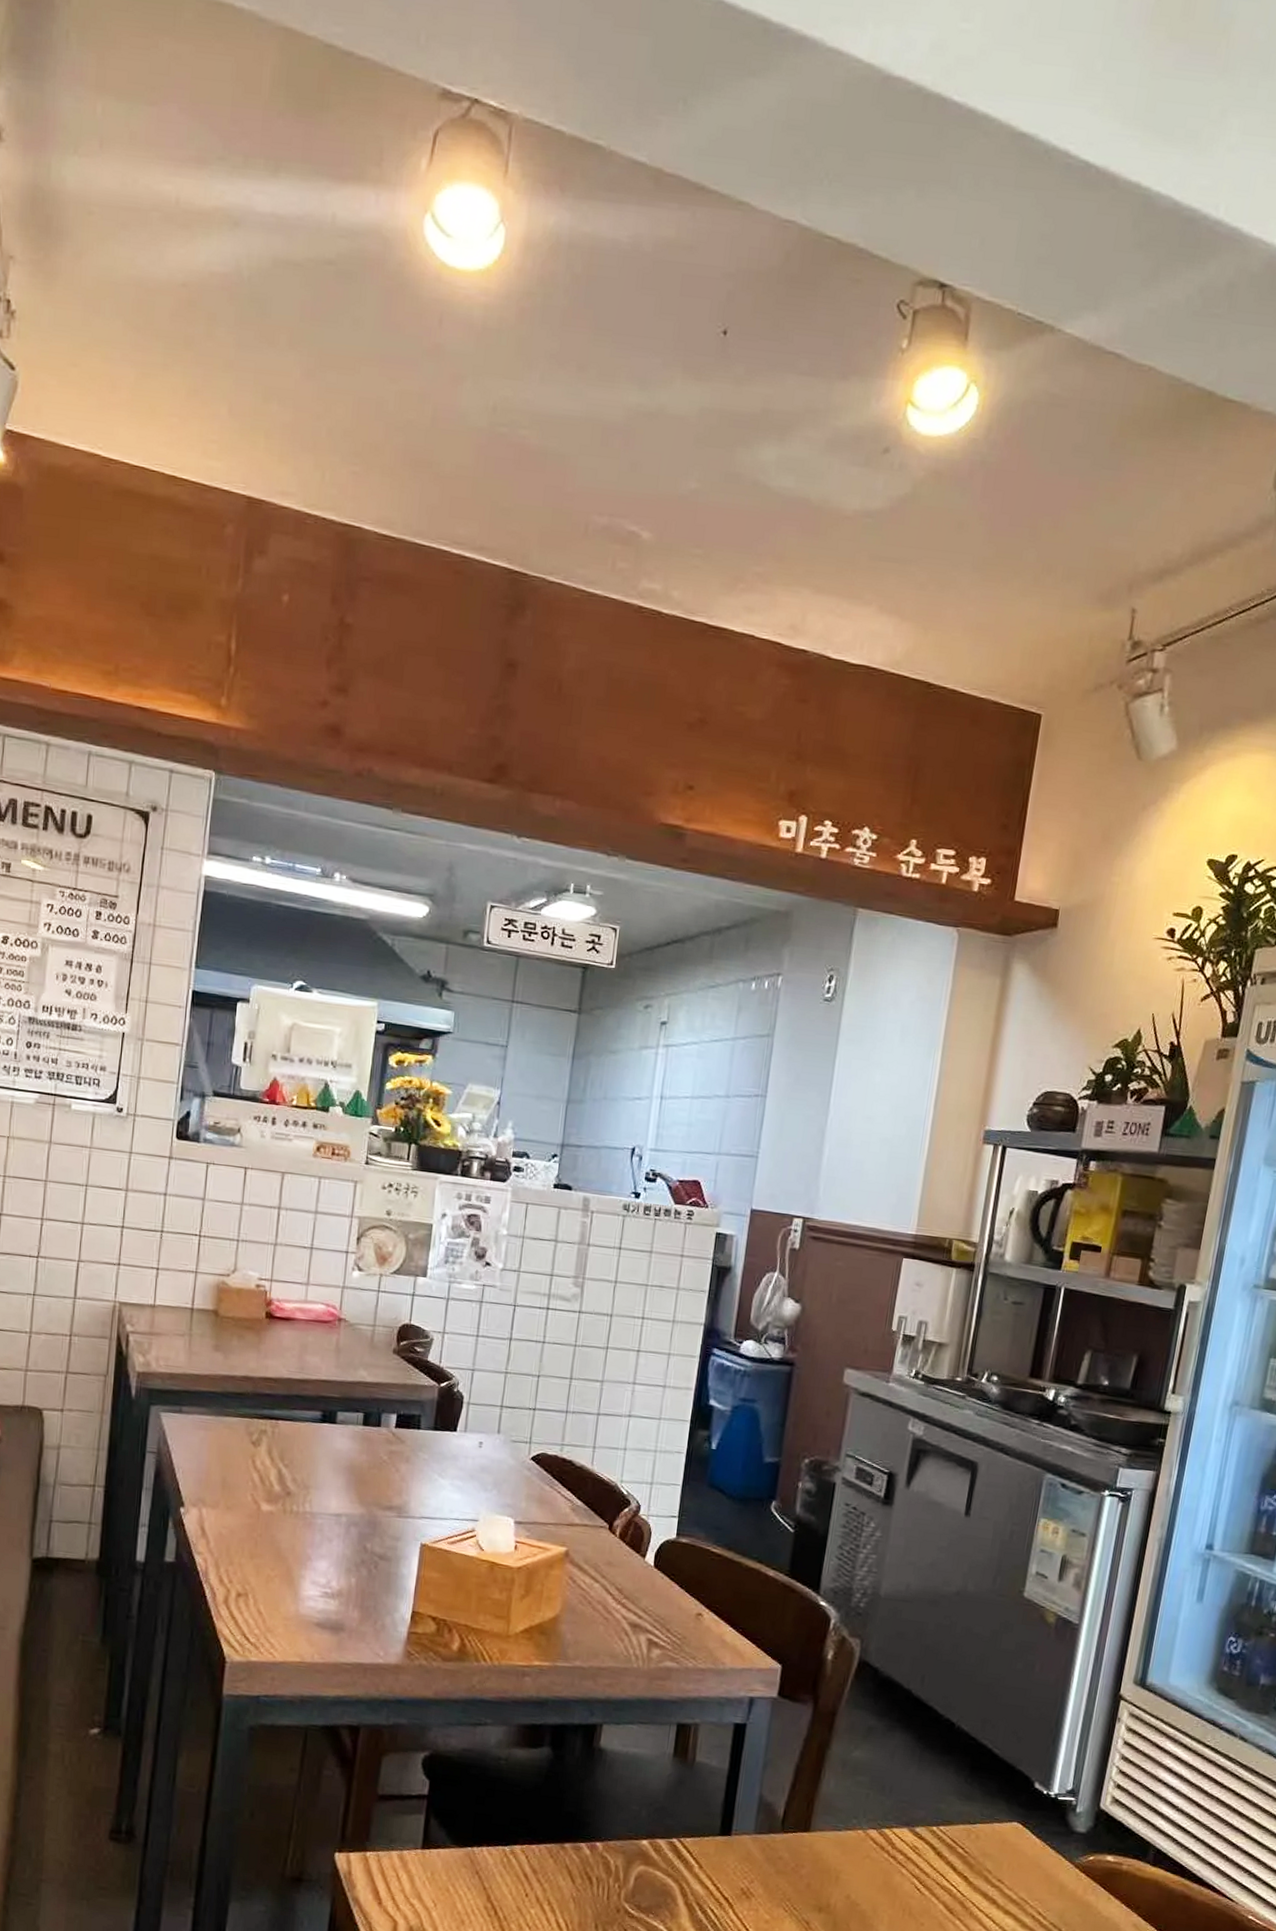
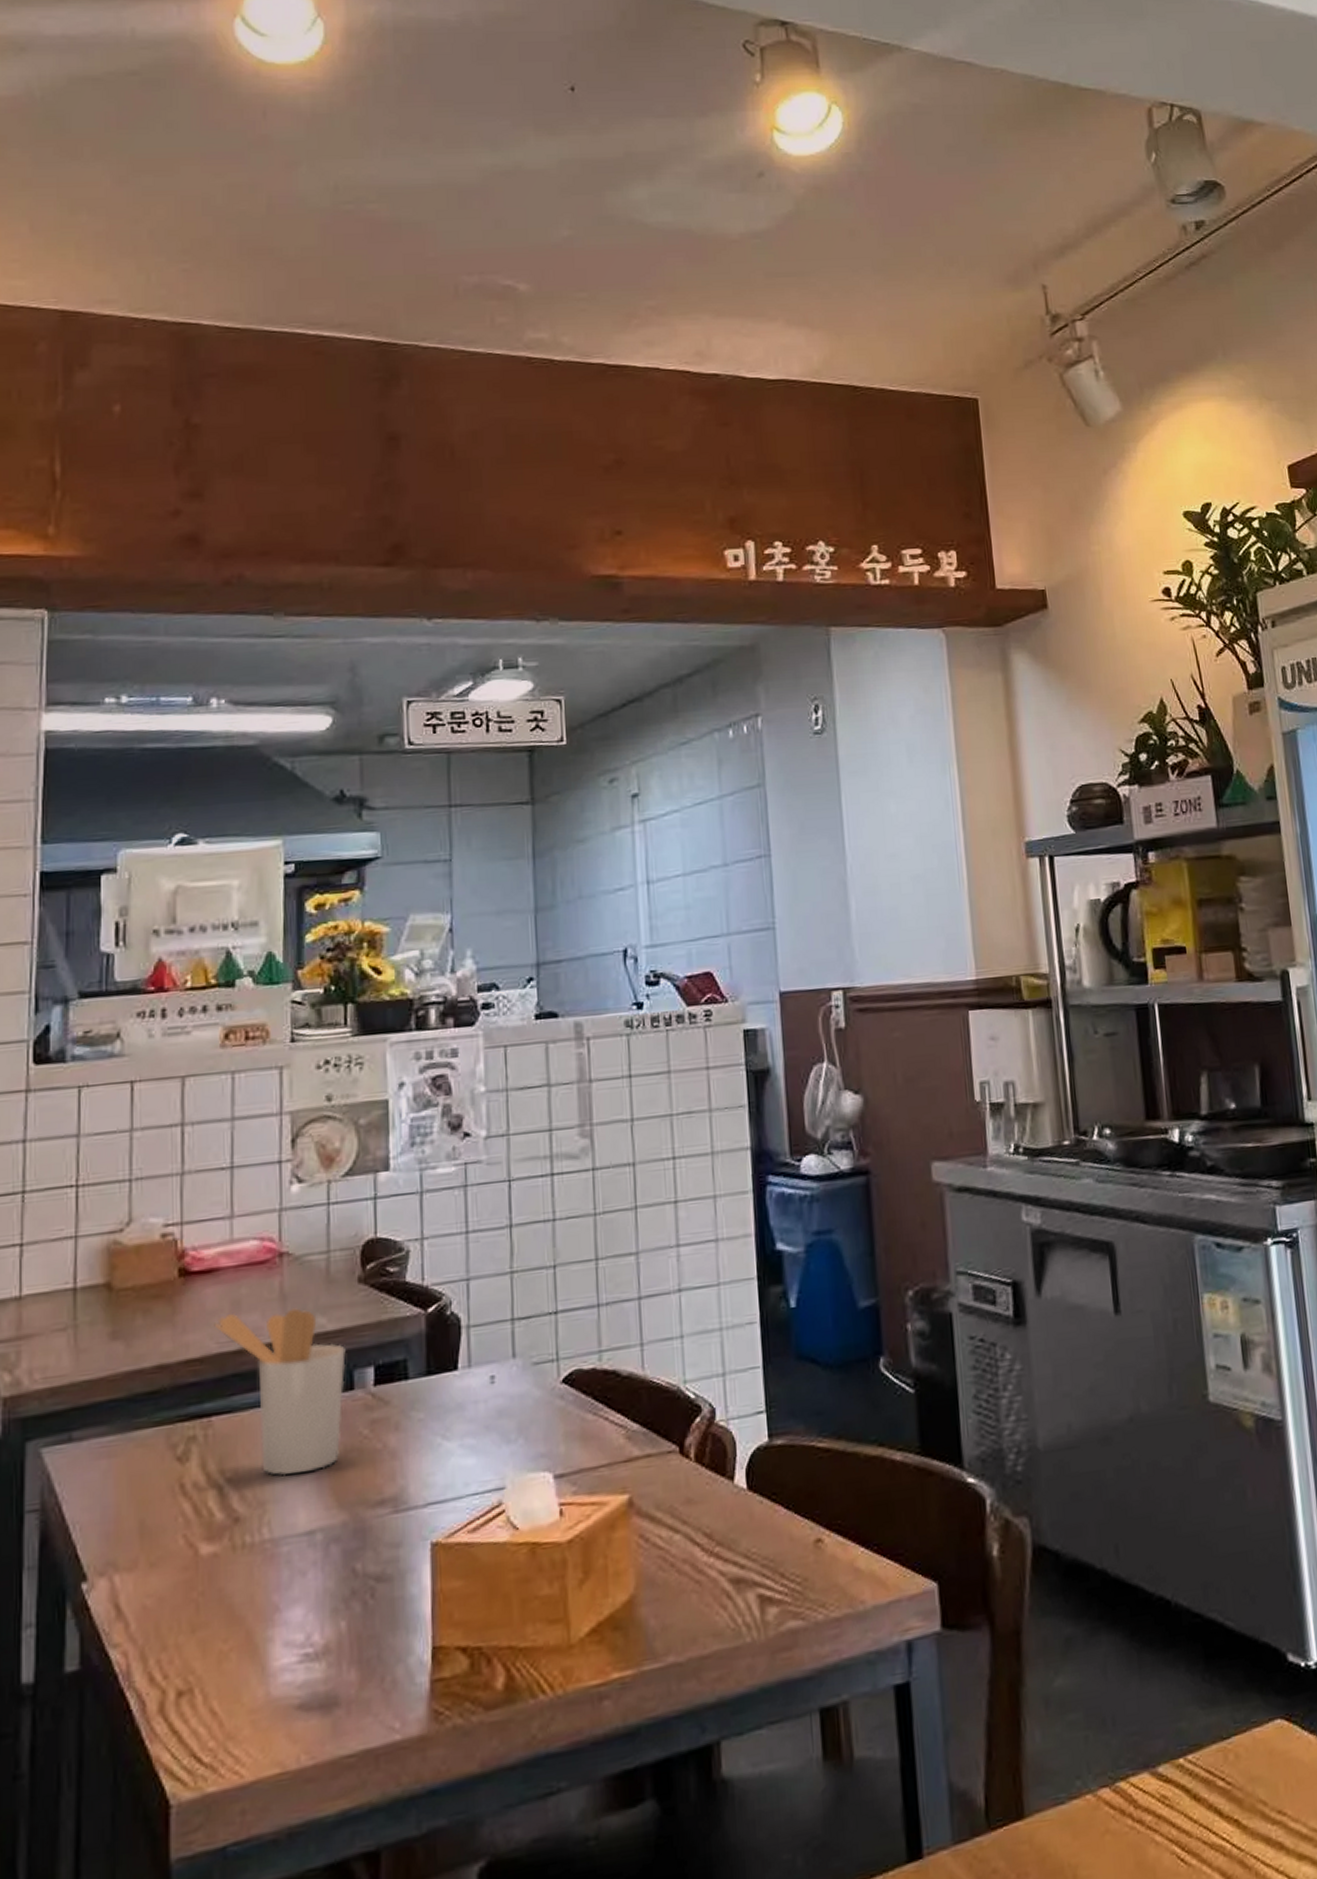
utensil holder: none [287,1353,378,1475] -> present [214,1308,346,1476]

